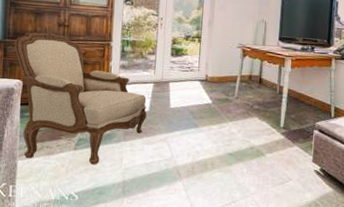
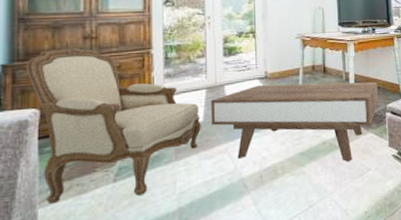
coffee table: none [155,86,309,170] -> present [210,81,378,163]

